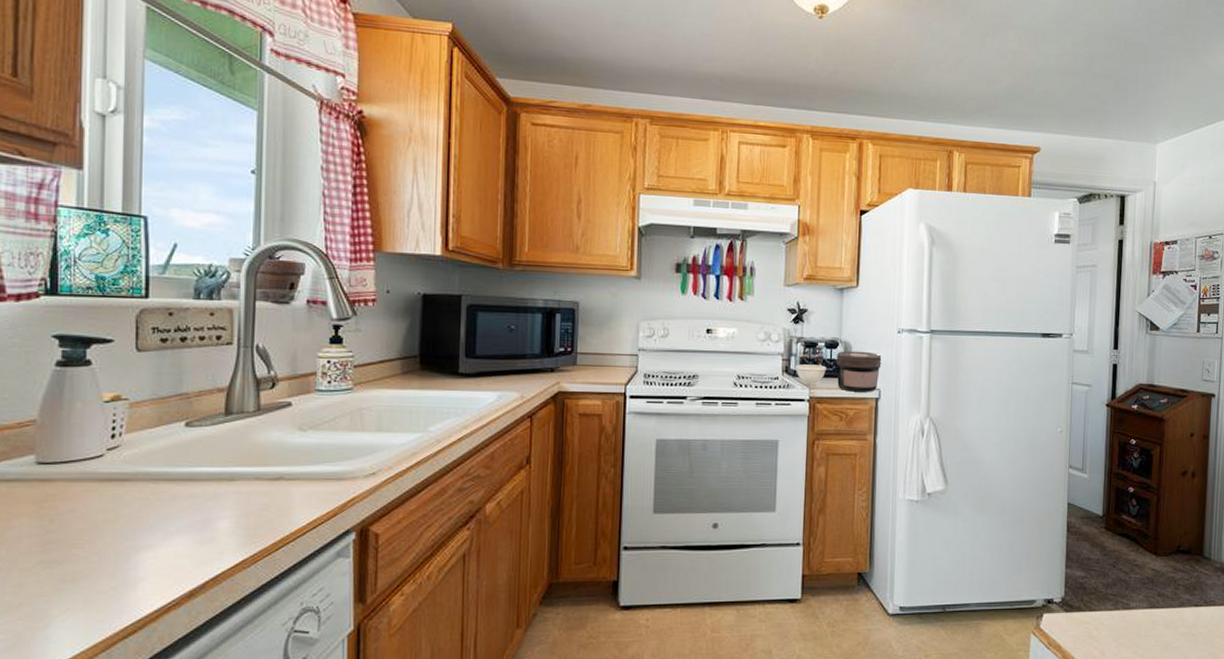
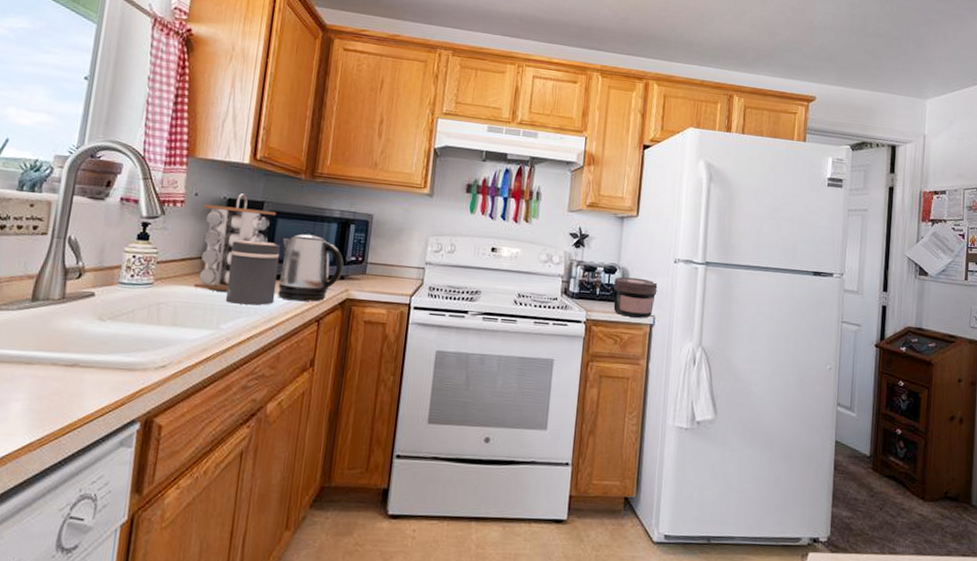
spice rack: none [396,288,475,393] -> present [193,193,276,292]
cylinder: none [431,337,484,405] -> present [225,240,280,305]
kettle: none [486,326,552,398] -> present [278,234,344,302]
bowl: present [795,364,826,387] -> none [574,287,604,309]

